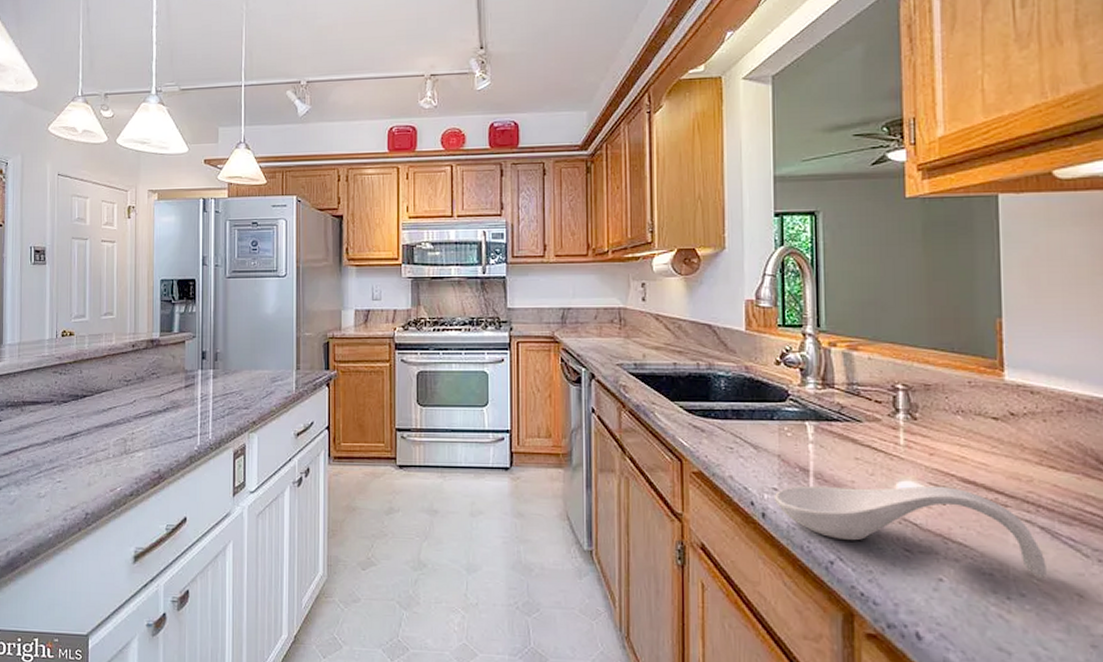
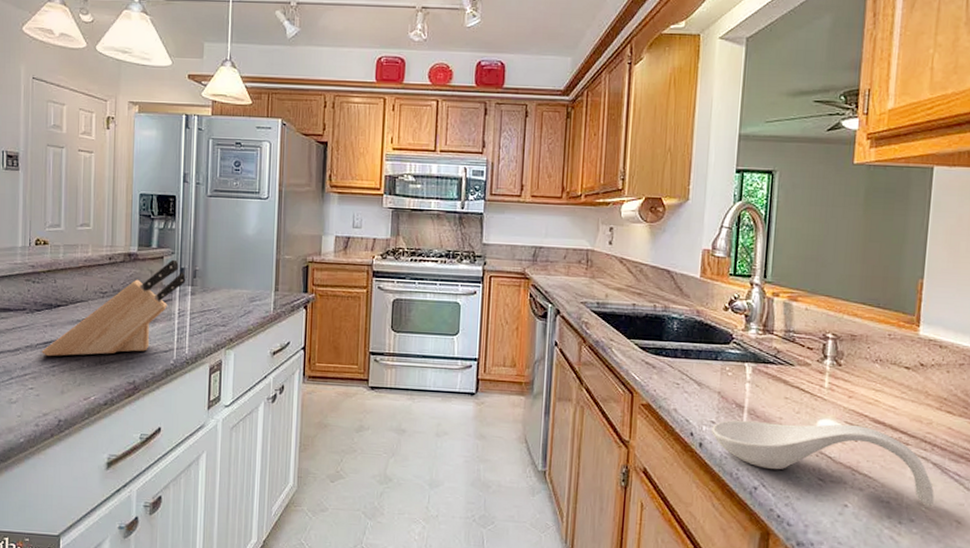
knife block: none [69,343,207,448] -> present [42,259,186,357]

